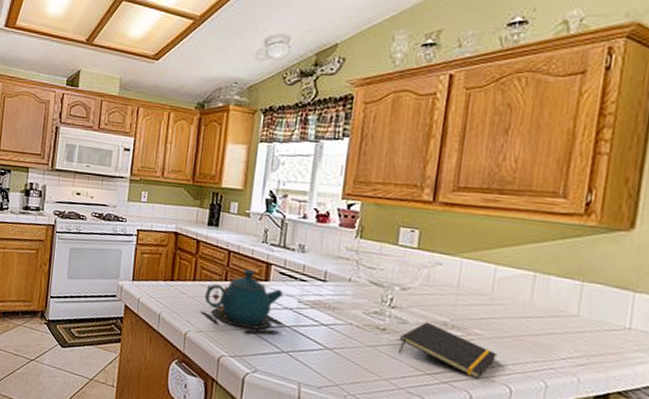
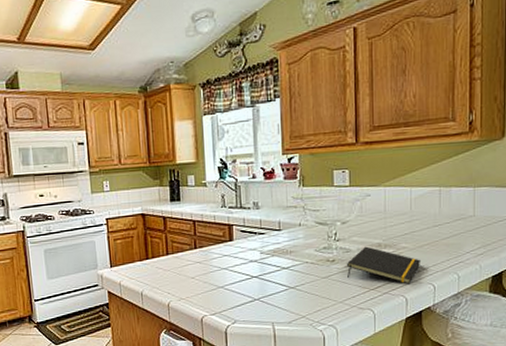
teapot: present [200,269,285,334] -> none [178,233,253,291]

